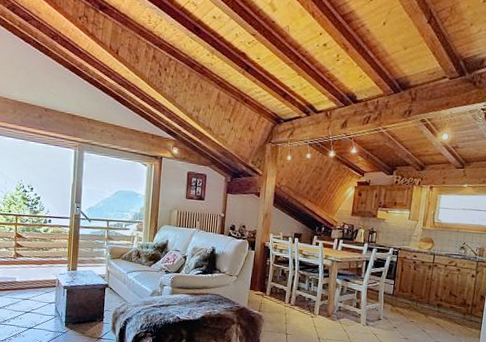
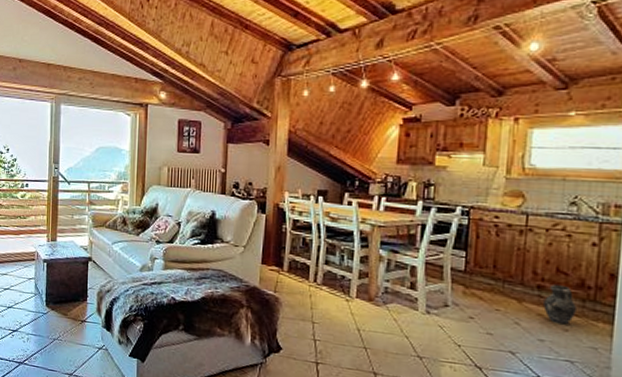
ceramic jug: none [440,303,460,331] -> present [543,284,576,325]

